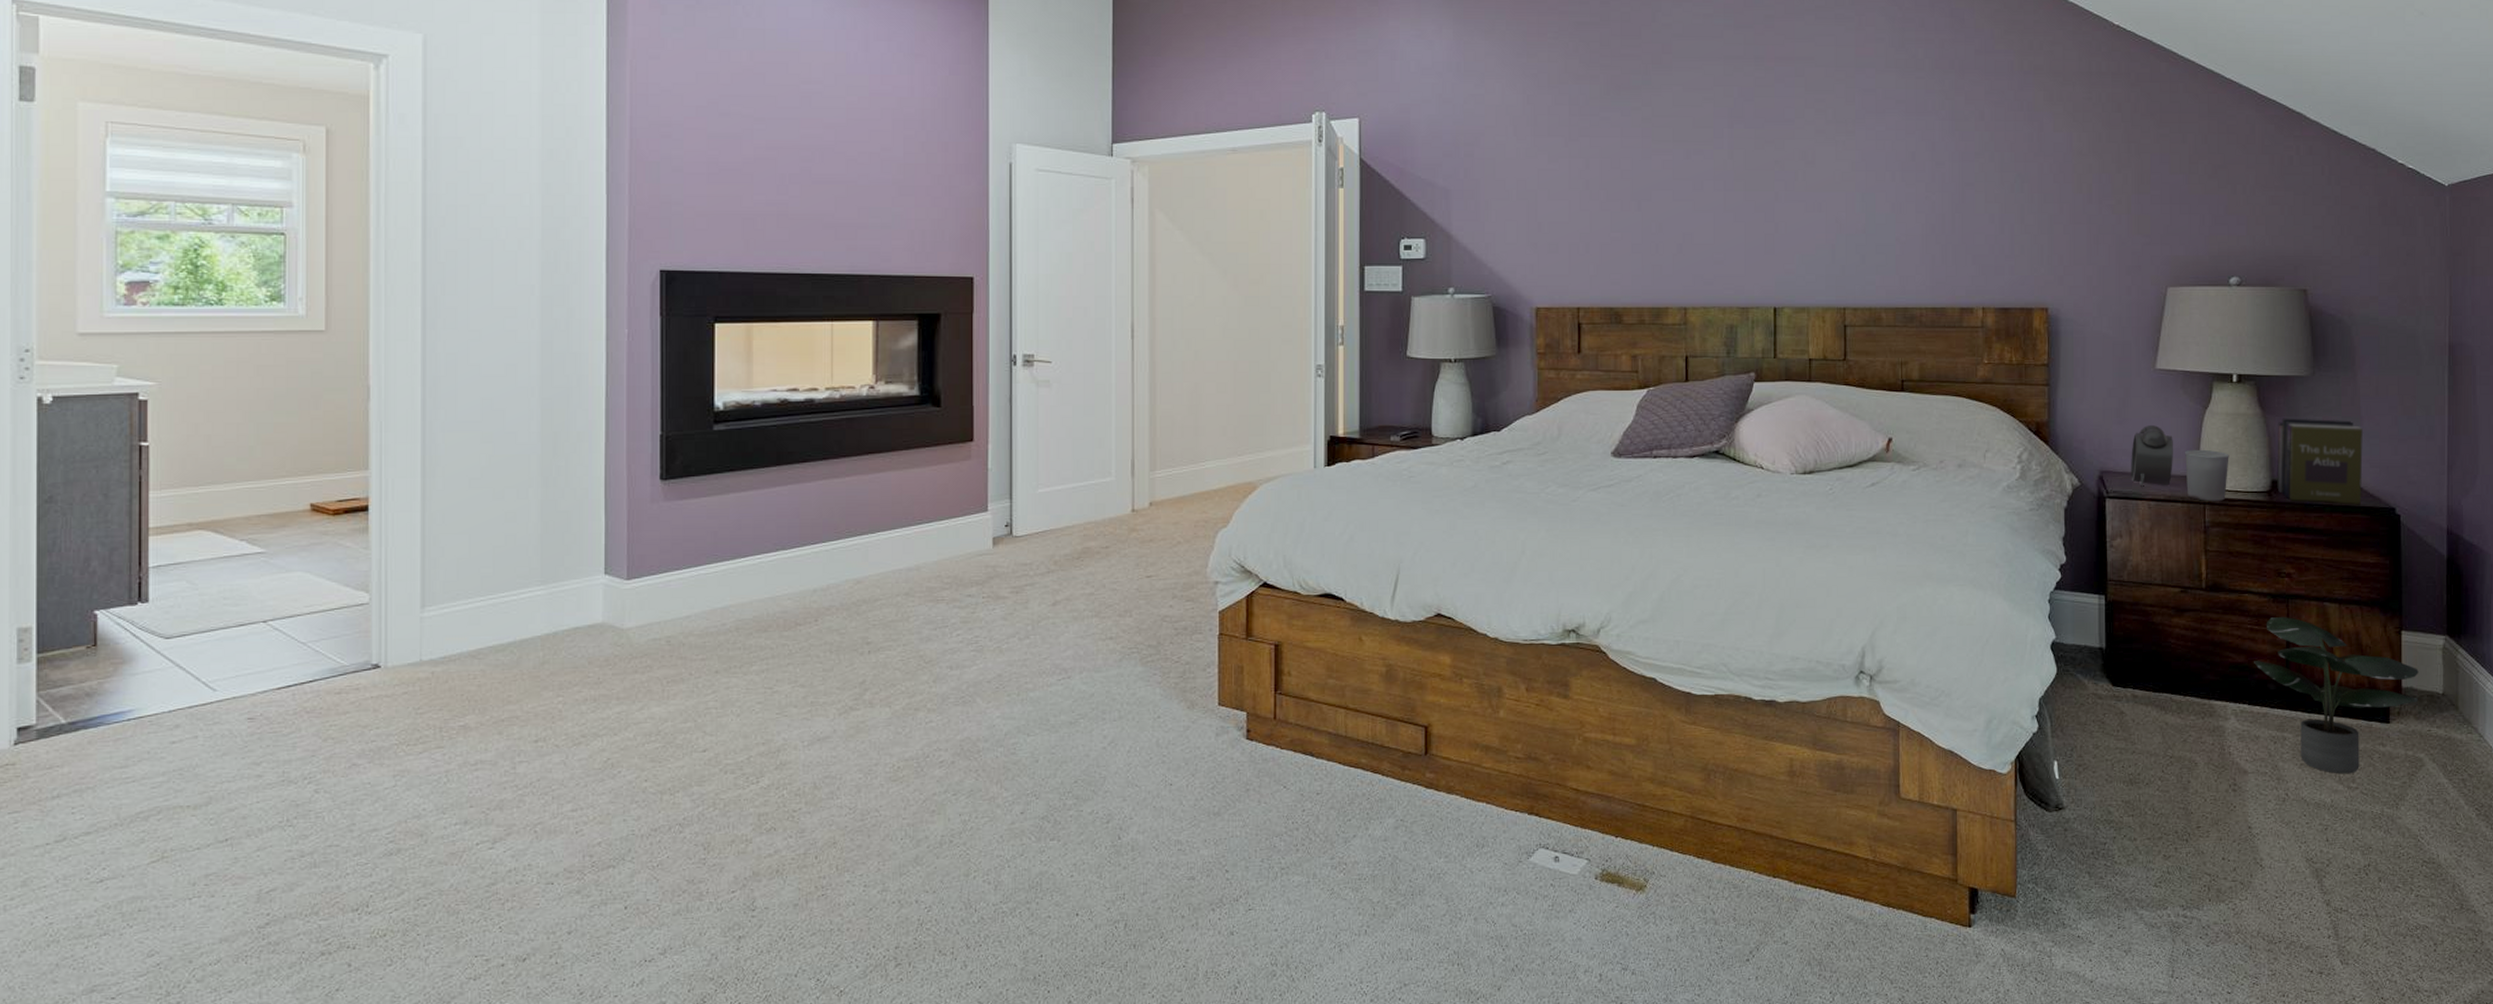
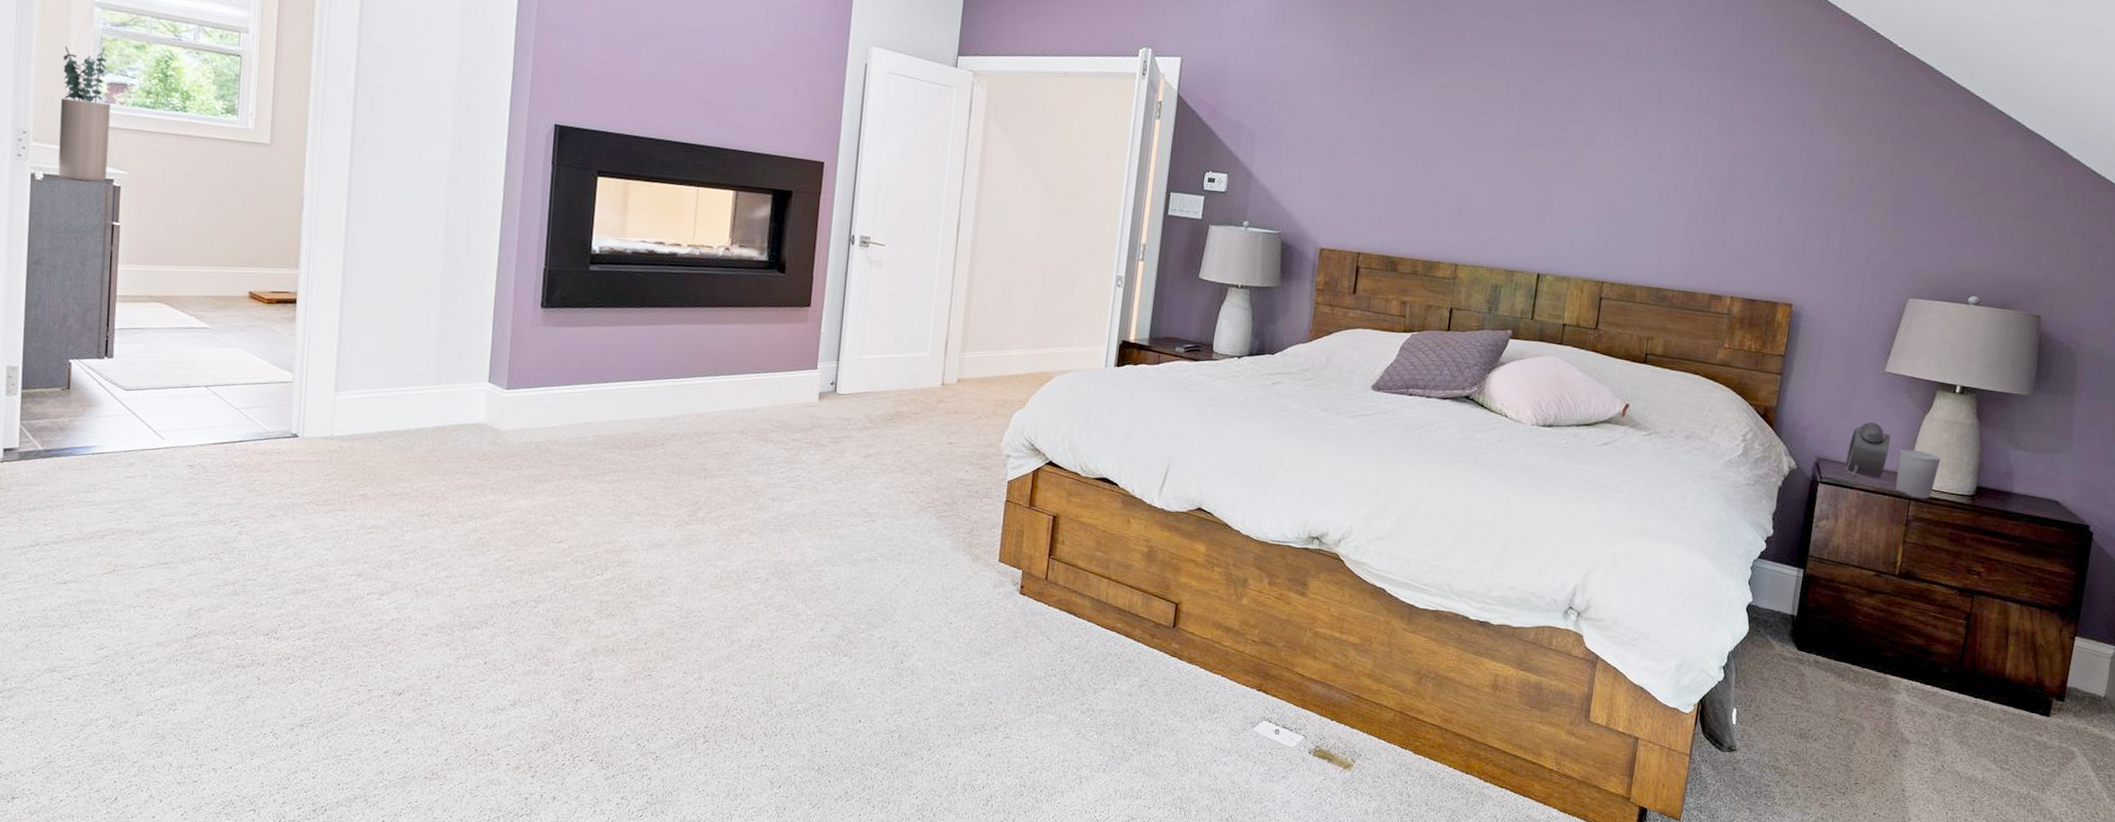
vase: none [70,240,131,399] -> present [58,46,111,182]
potted plant: present [2254,616,2419,774] -> none [1932,609,2085,756]
books: present [2277,418,2364,507] -> none [1981,431,2072,520]

